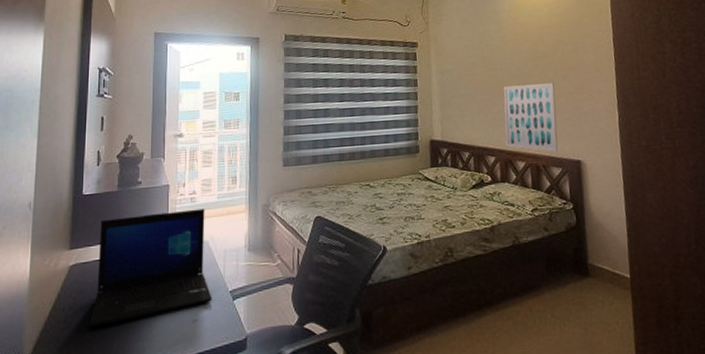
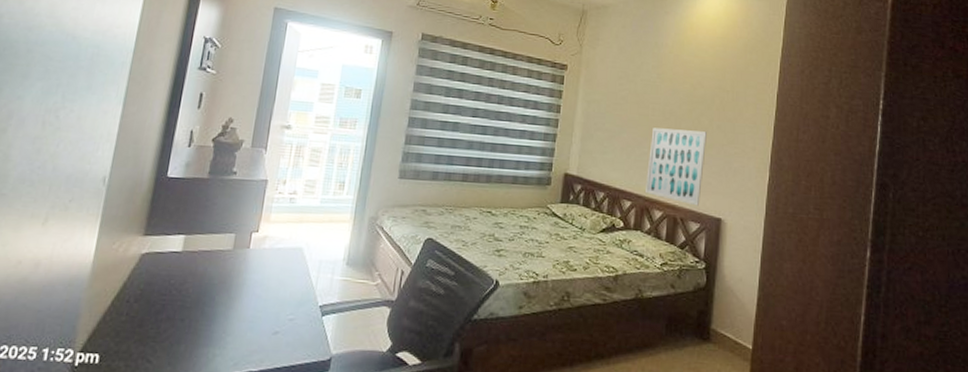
laptop: present [88,208,213,328] -> none [154,208,304,325]

